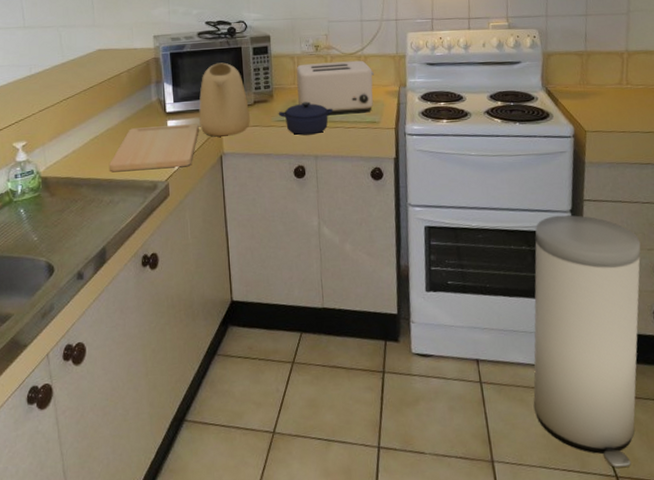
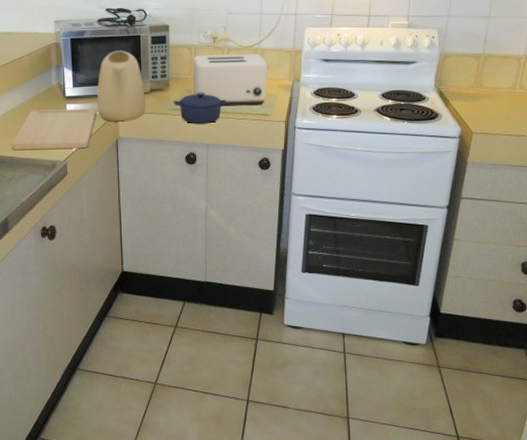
pedal bin: present [533,215,641,469] -> none [390,210,510,430]

